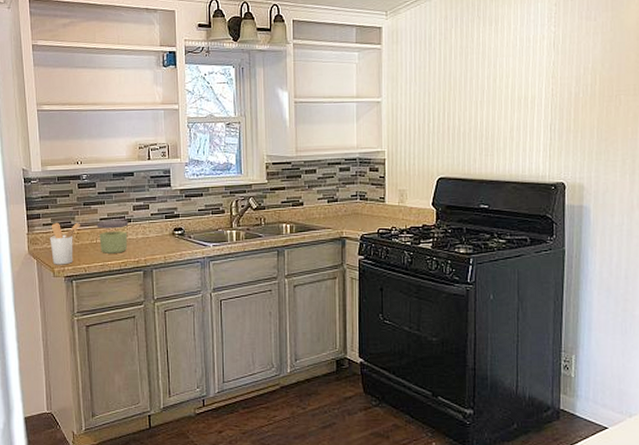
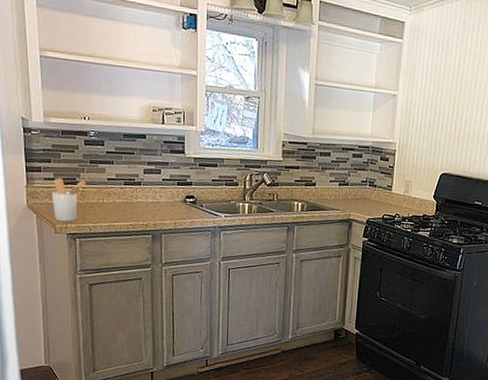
jar: present [97,220,129,254] -> none [104,180,139,216]

